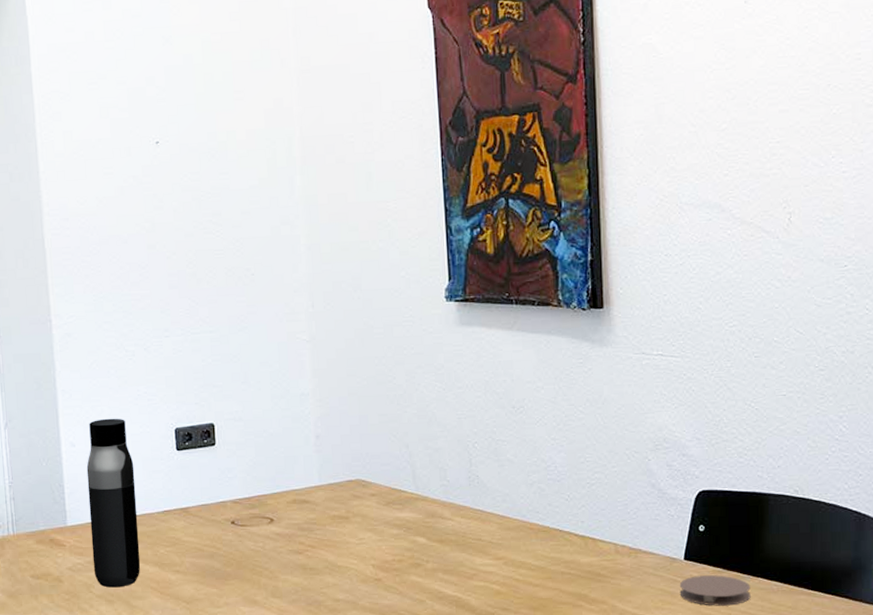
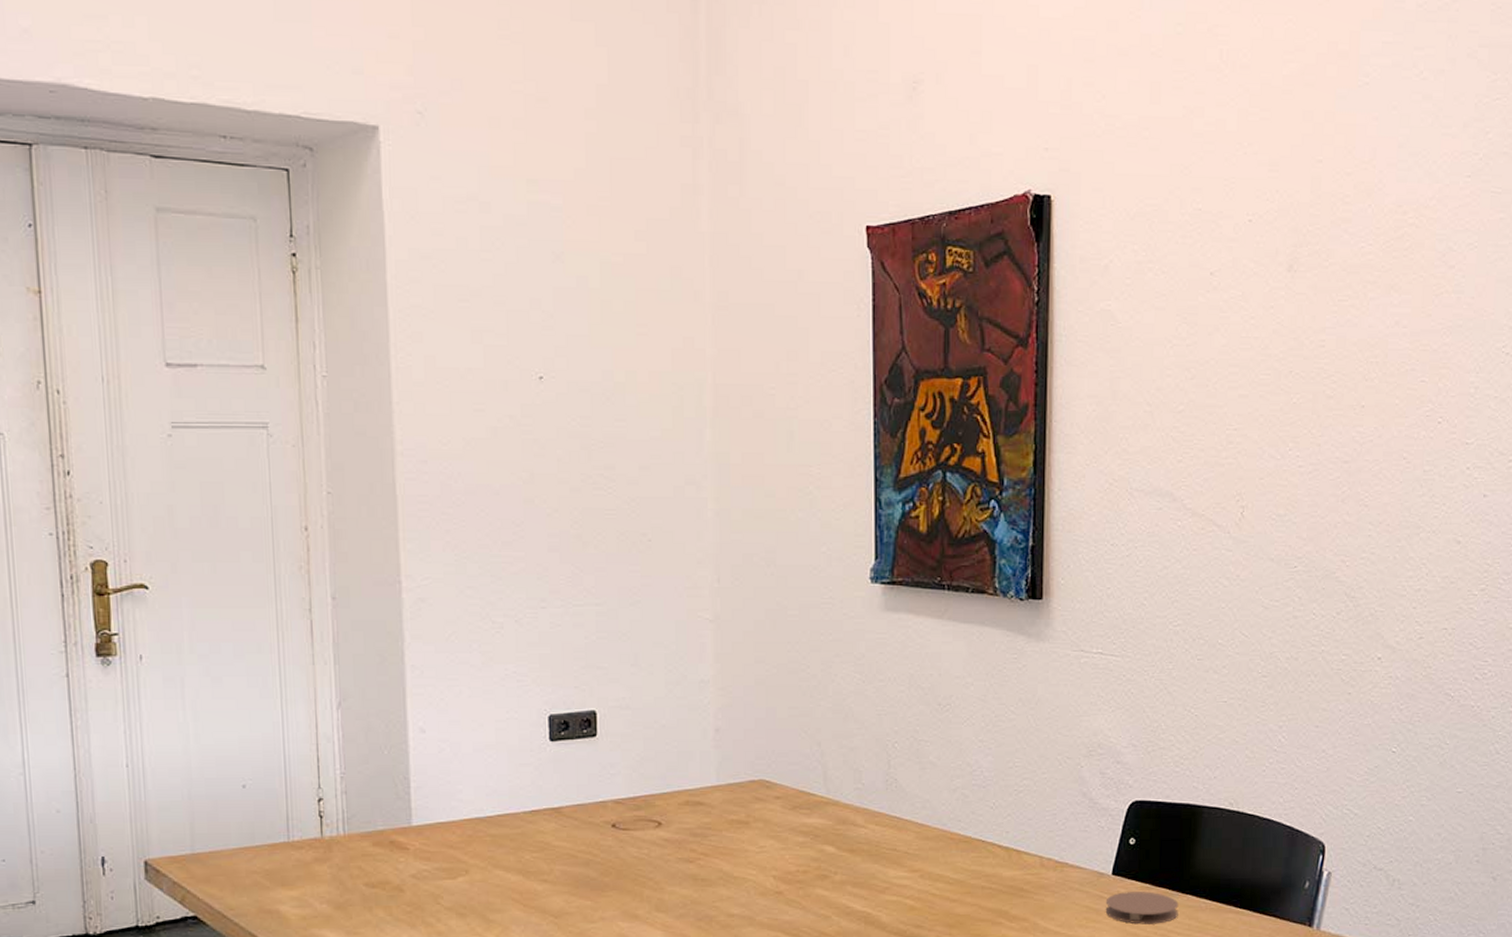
water bottle: present [86,418,141,588] -> none [438,701,501,899]

